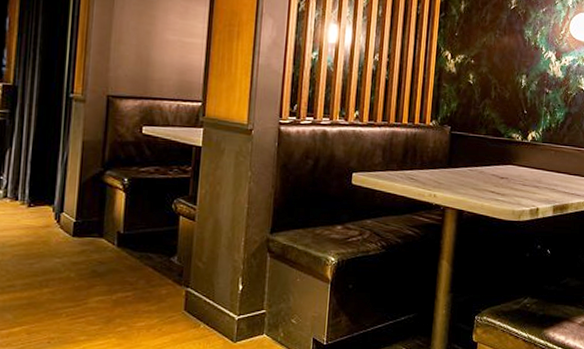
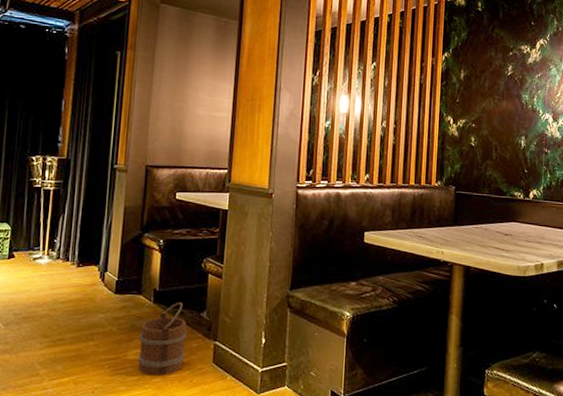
bucket: none [99,246,155,324] -> present [137,302,187,375]

